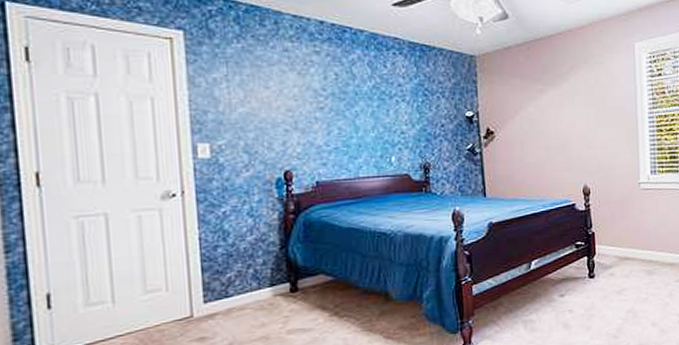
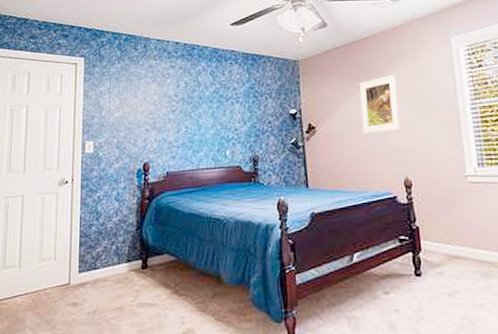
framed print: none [542,79,583,140] -> present [360,75,401,134]

